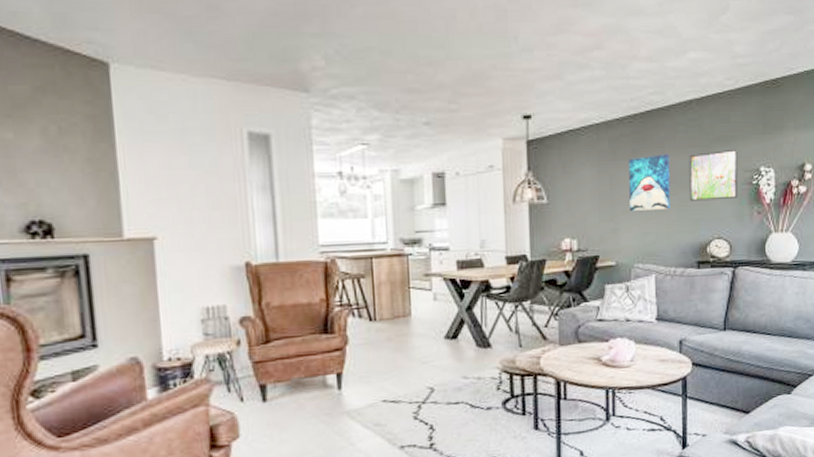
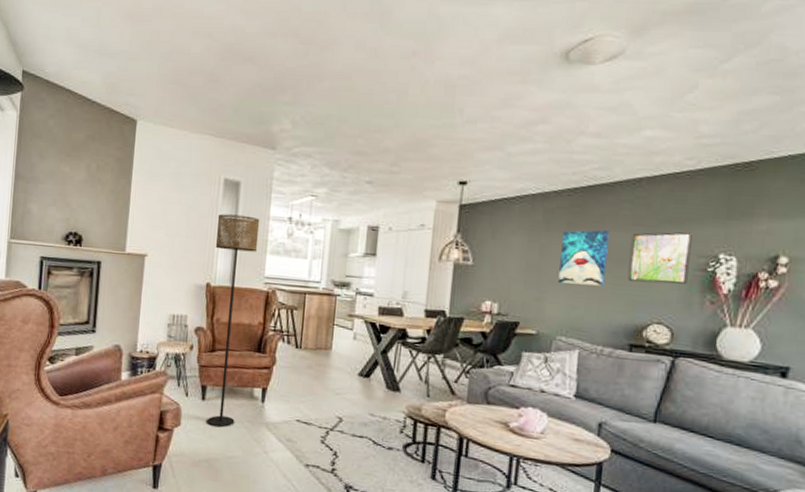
floor lamp: none [246,175,309,430] -> present [207,214,260,428]

